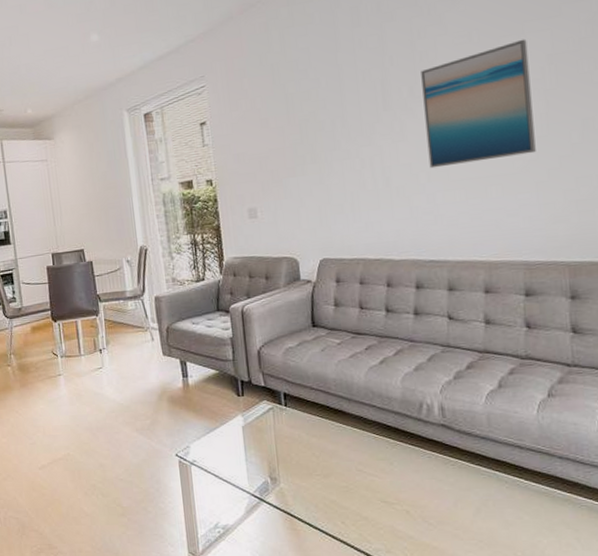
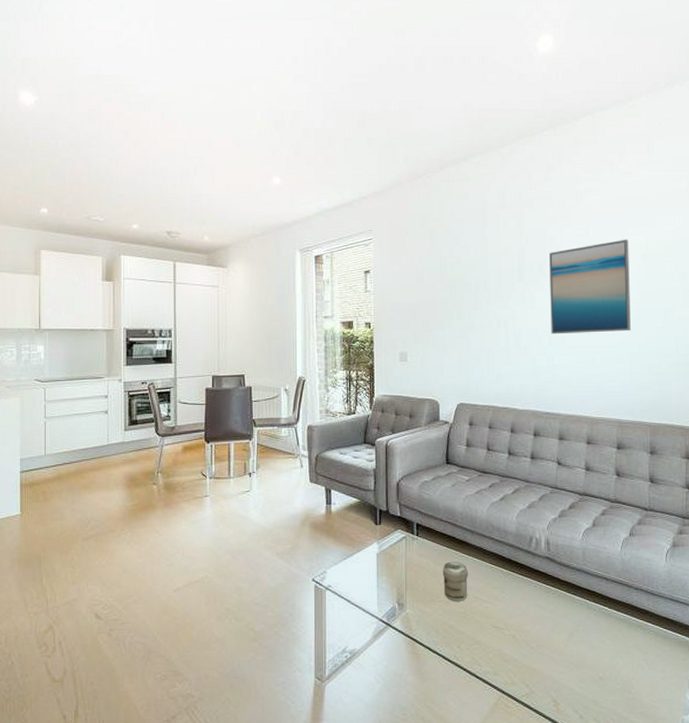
jar: none [317,432,350,475] -> present [442,561,469,601]

